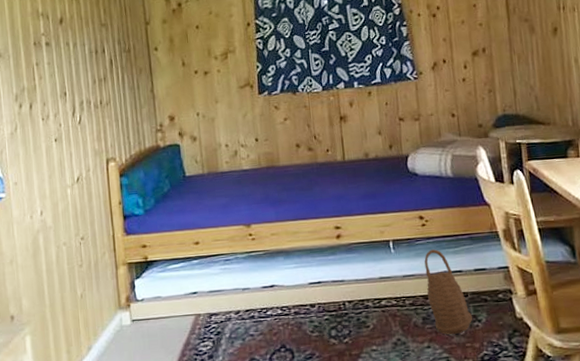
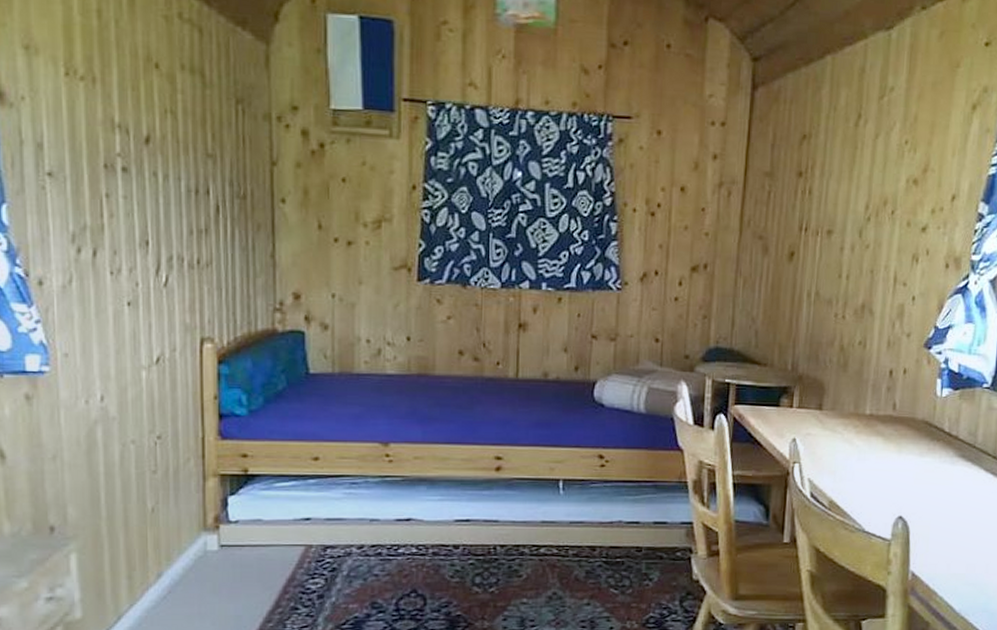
basket: present [424,249,472,335] -> none [595,495,643,593]

